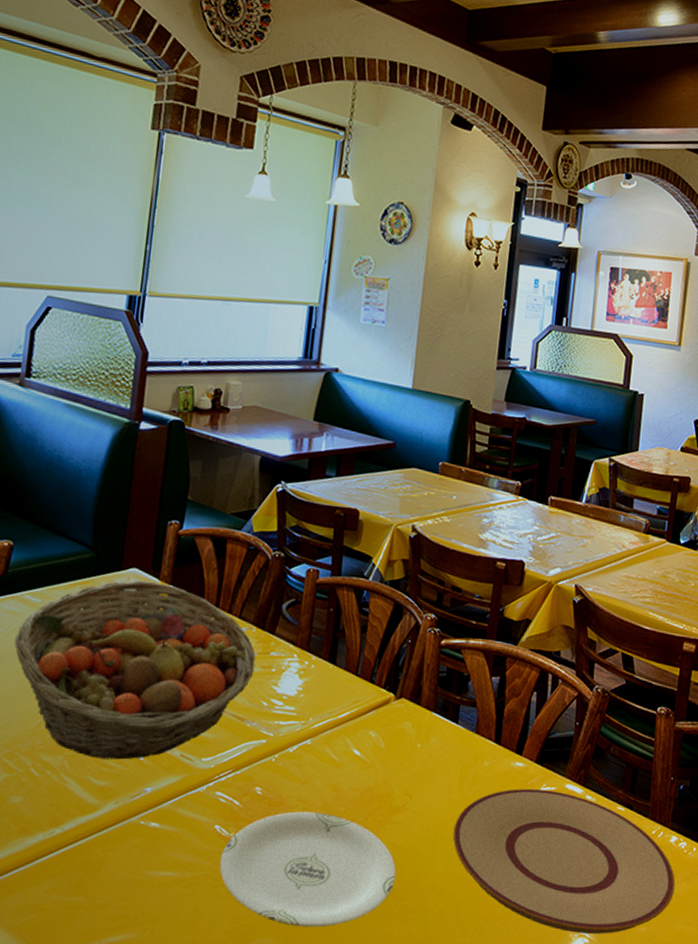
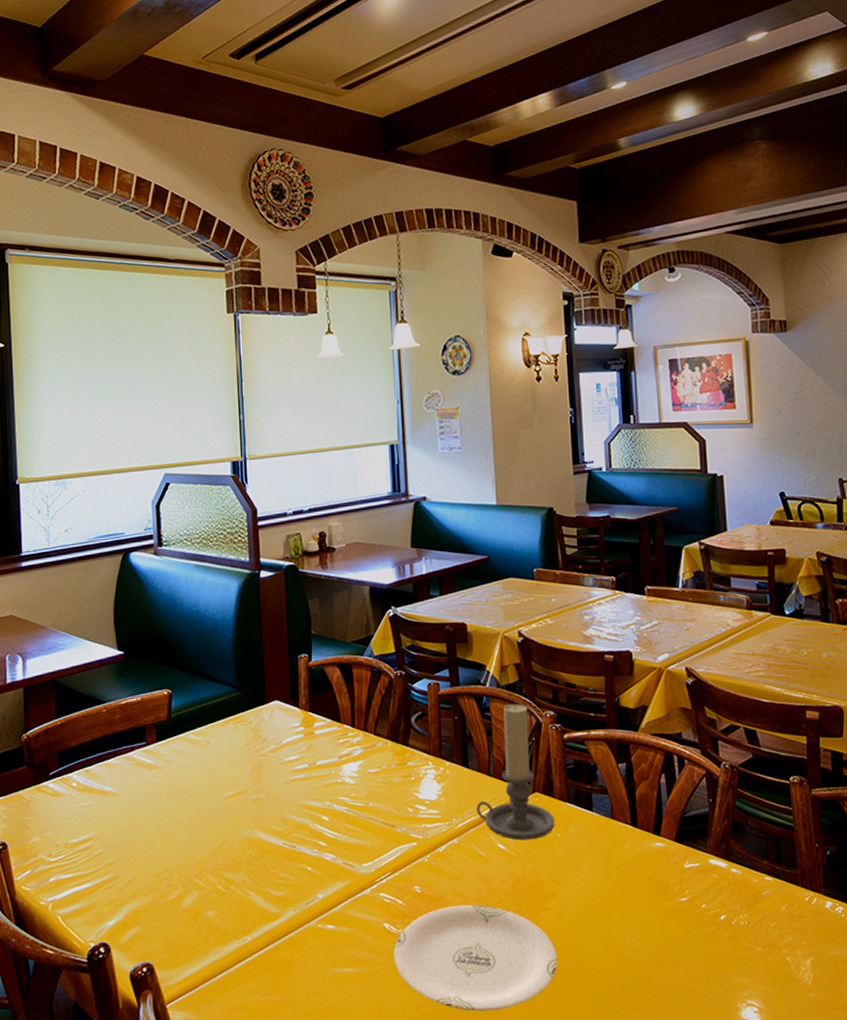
fruit basket: present [14,580,256,760] -> none [186,710,396,872]
candle holder: none [337,601,418,749] -> present [477,703,555,841]
plate: present [452,788,676,934] -> none [605,866,839,1003]

